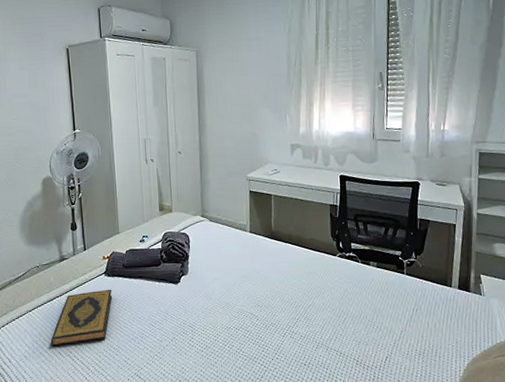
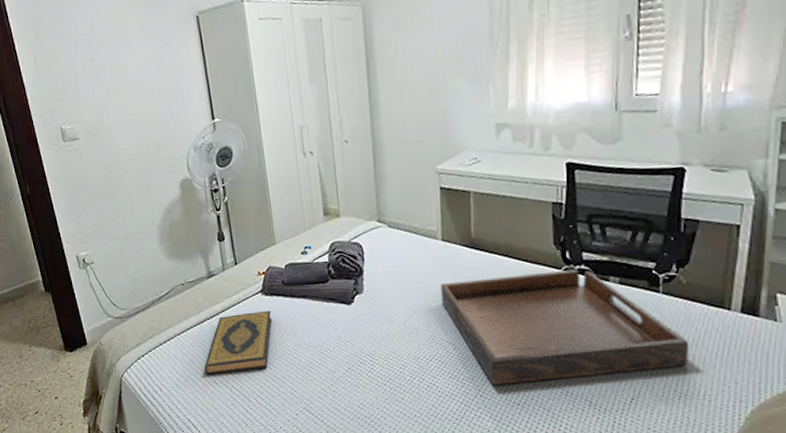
serving tray: none [247,255,425,349] -> present [440,269,690,385]

